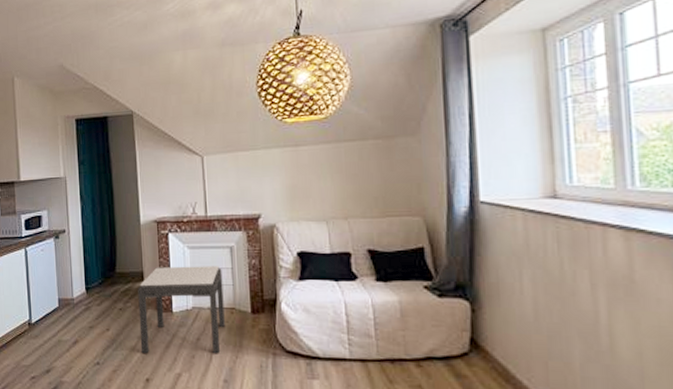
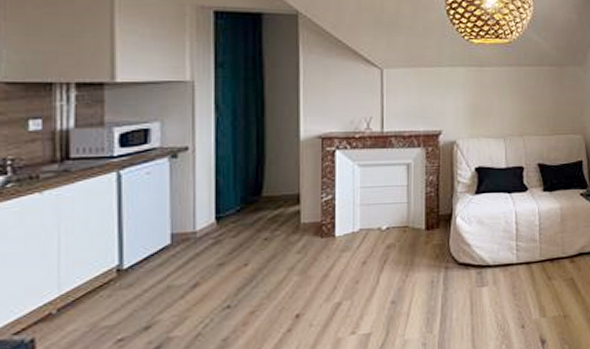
side table: present [138,266,225,354] -> none [290,184,397,287]

